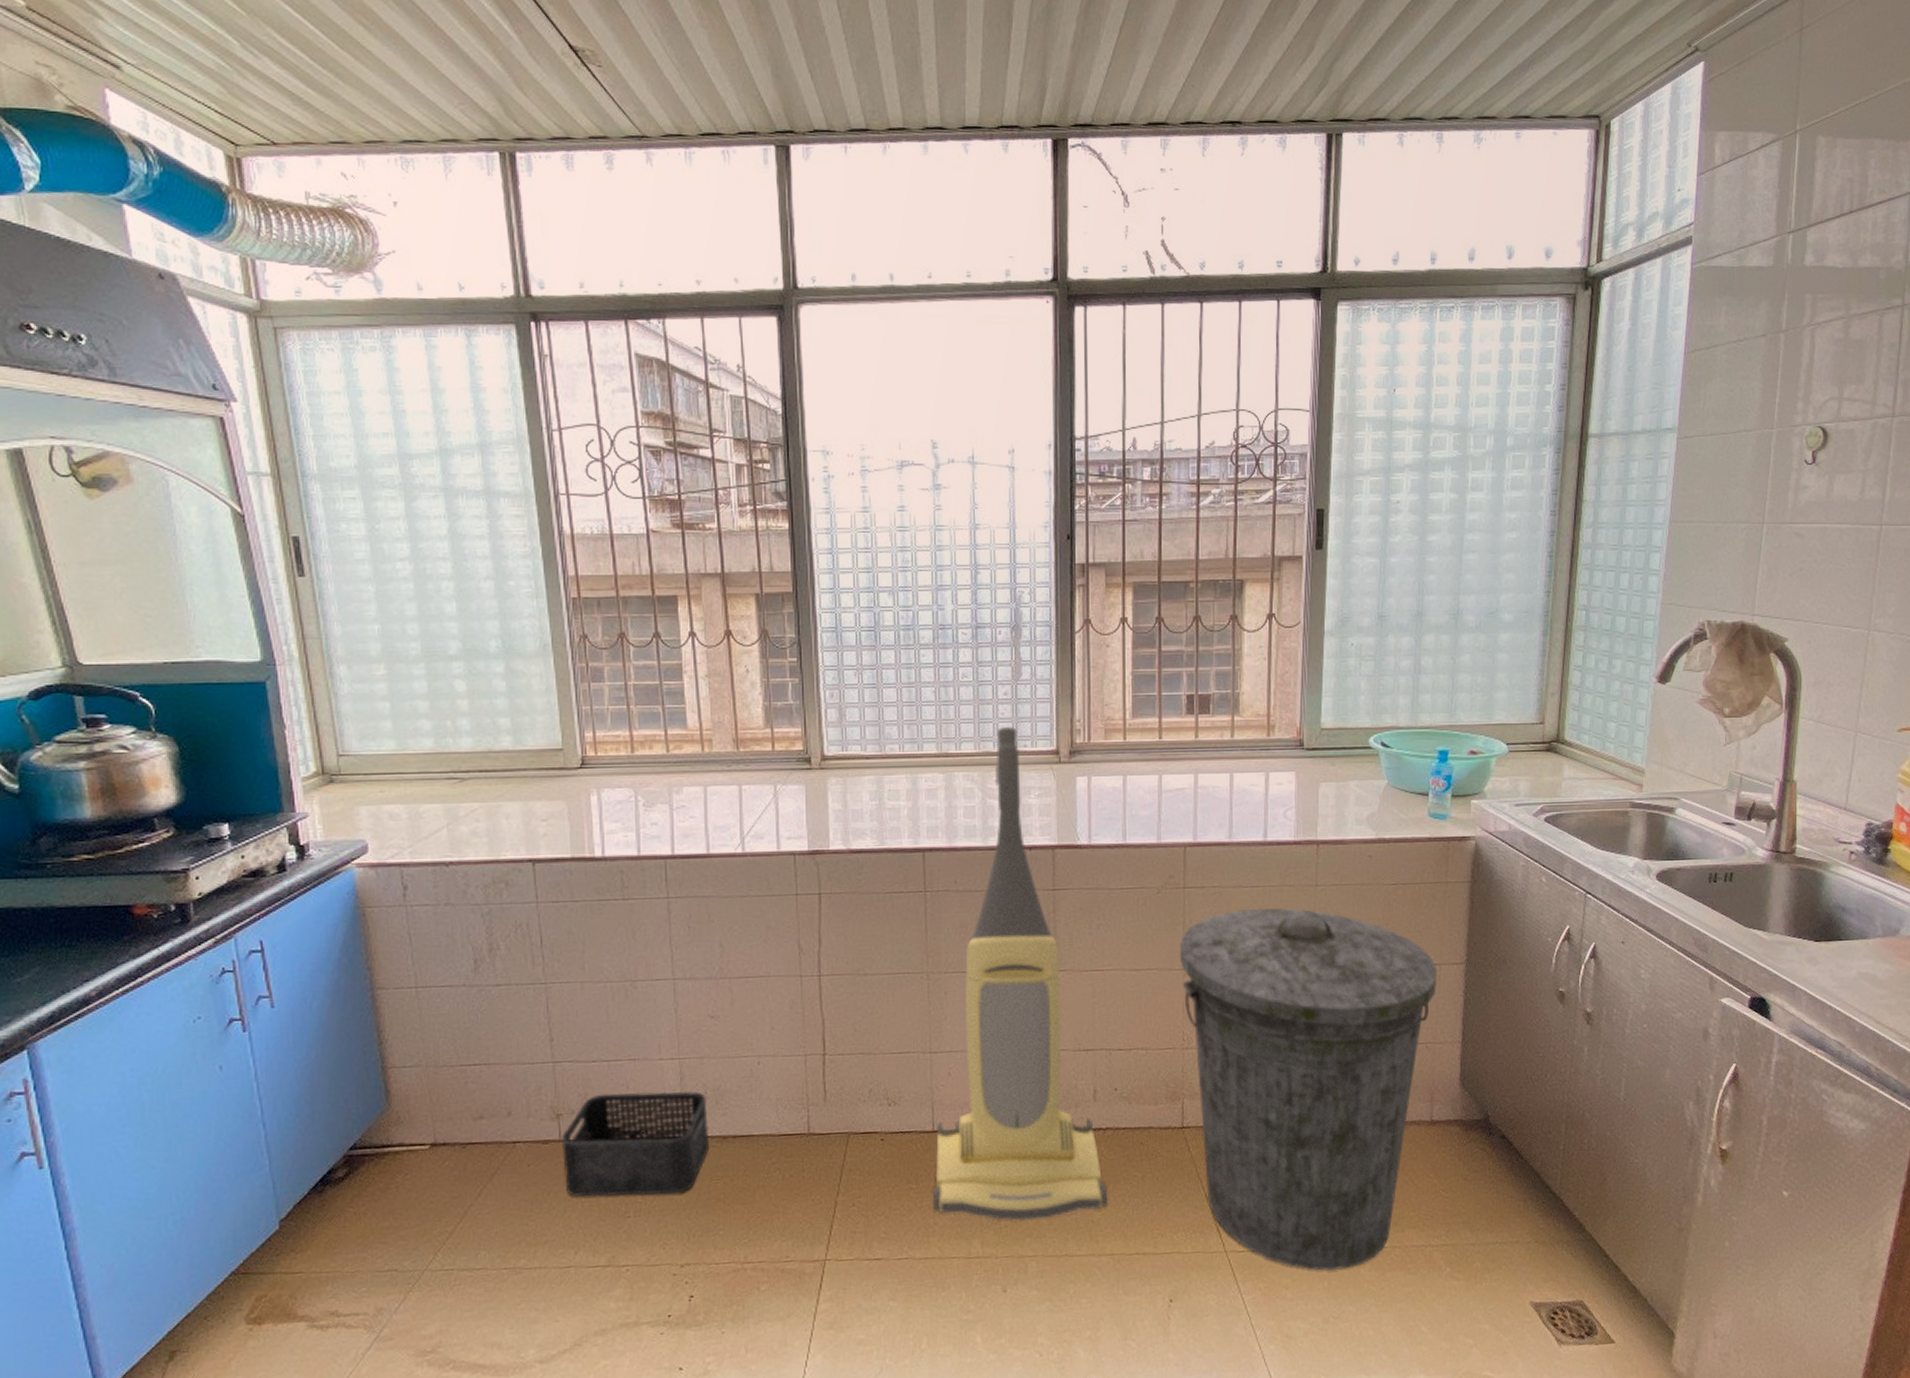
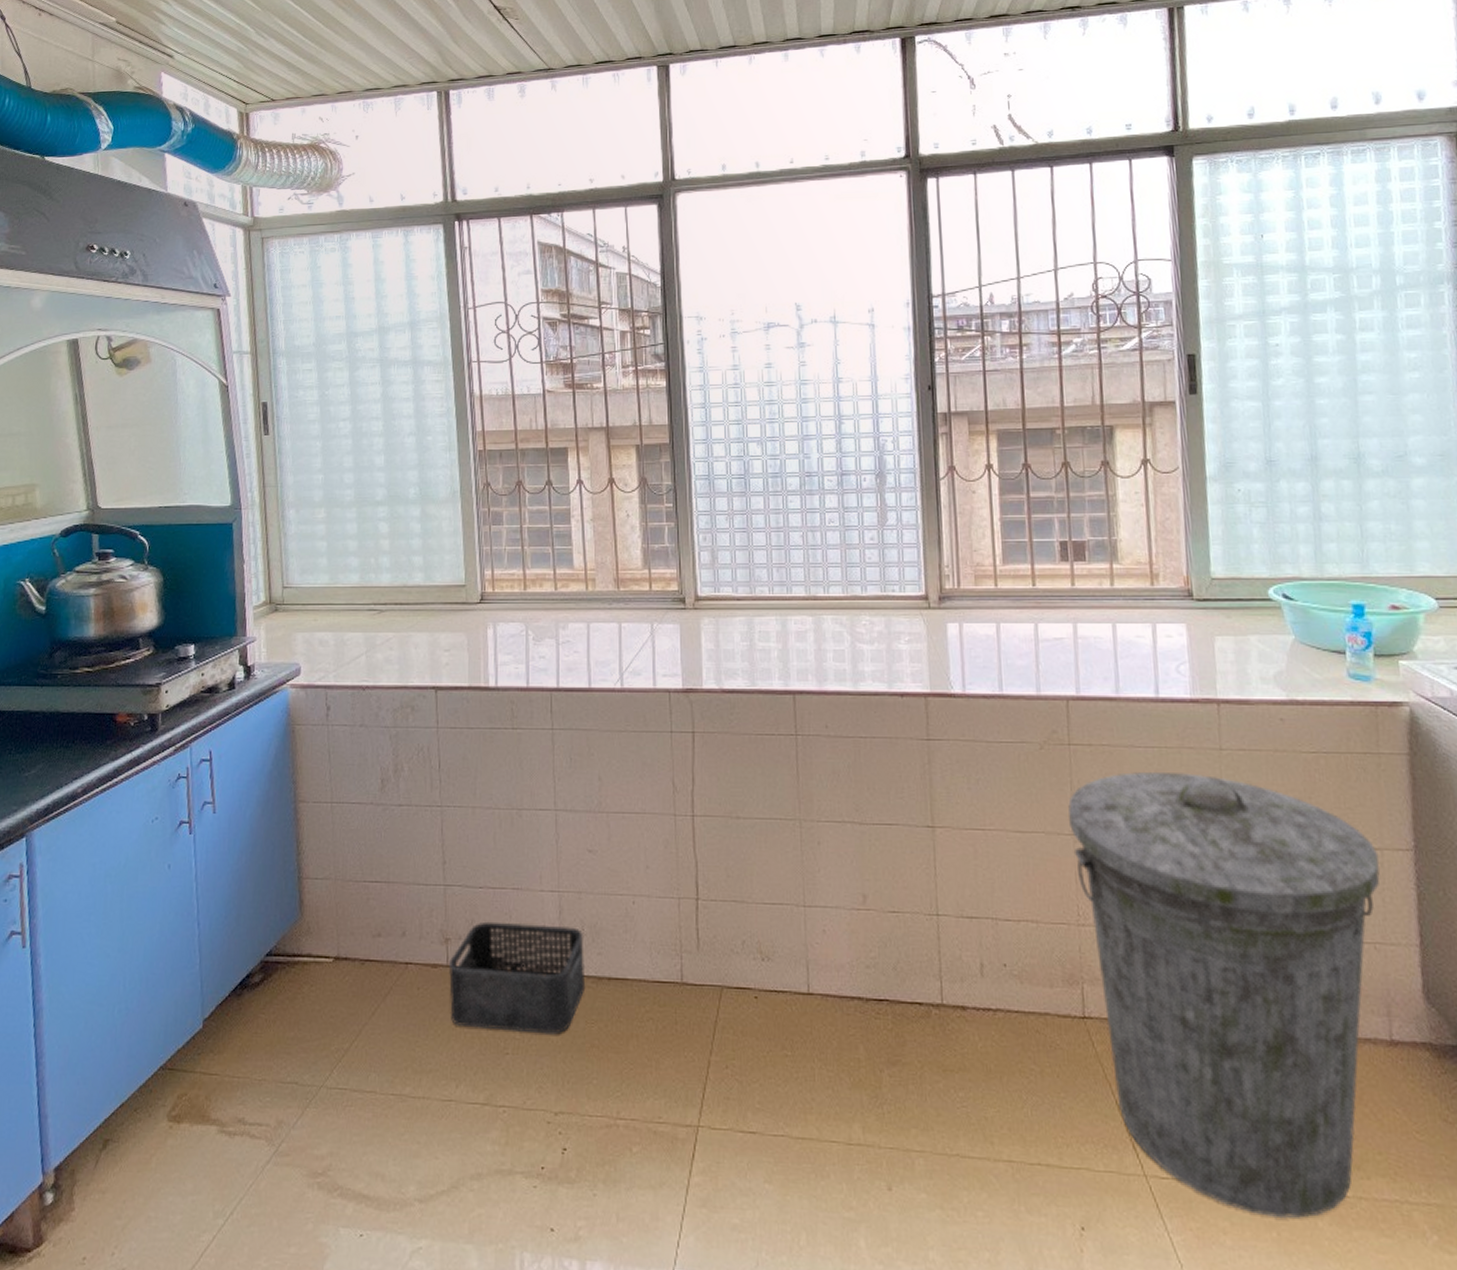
vacuum cleaner: present [932,727,1108,1221] -> none [809,572,1003,1108]

